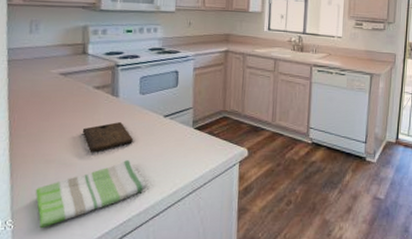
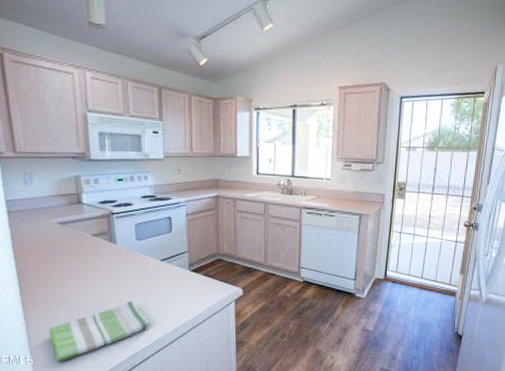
cutting board: present [82,121,133,153] -> none [85,266,134,295]

